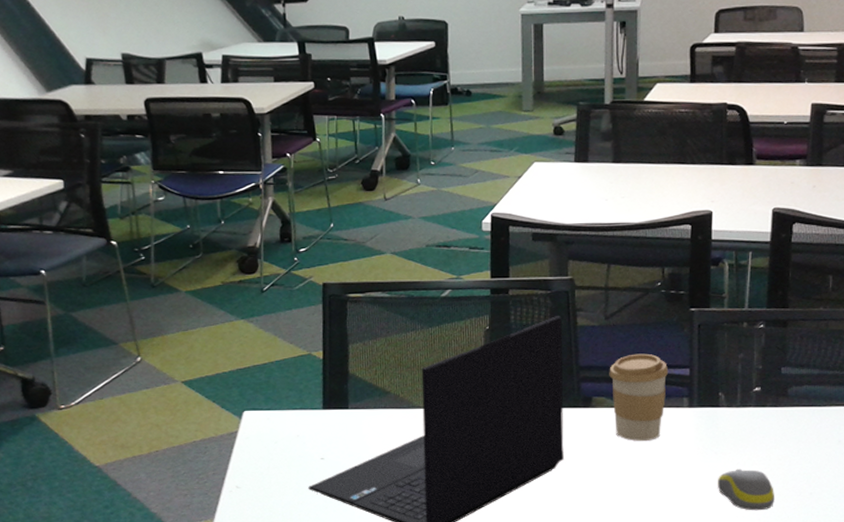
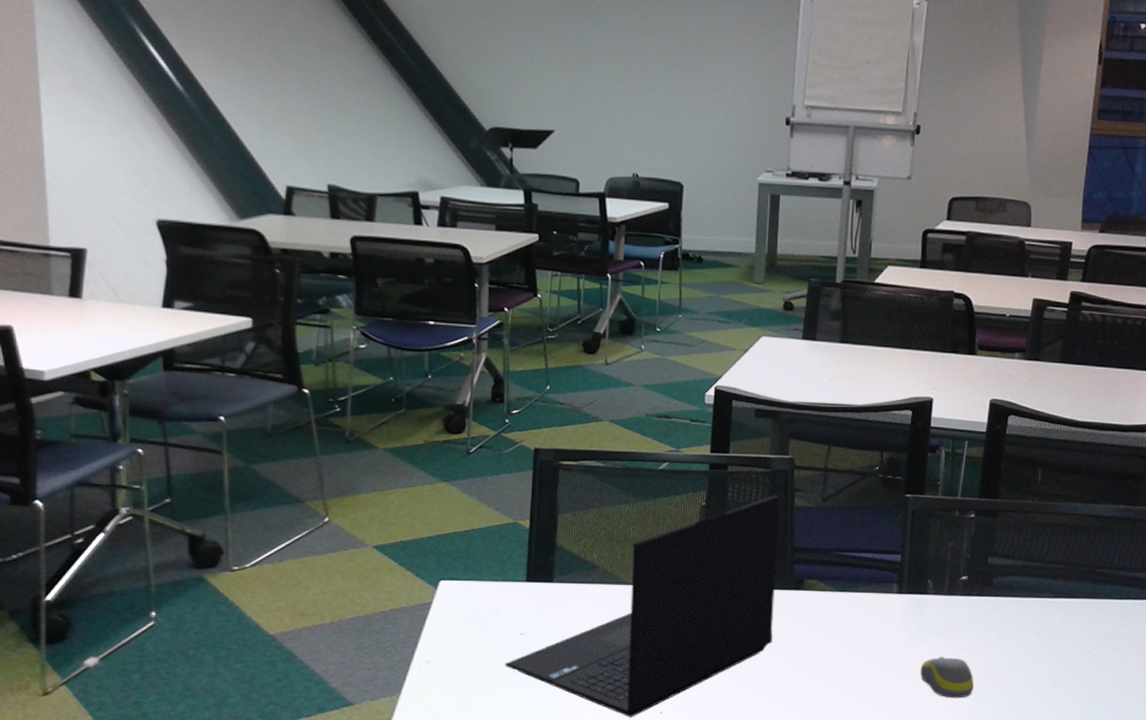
coffee cup: present [609,353,669,442] -> none [822,537,881,627]

